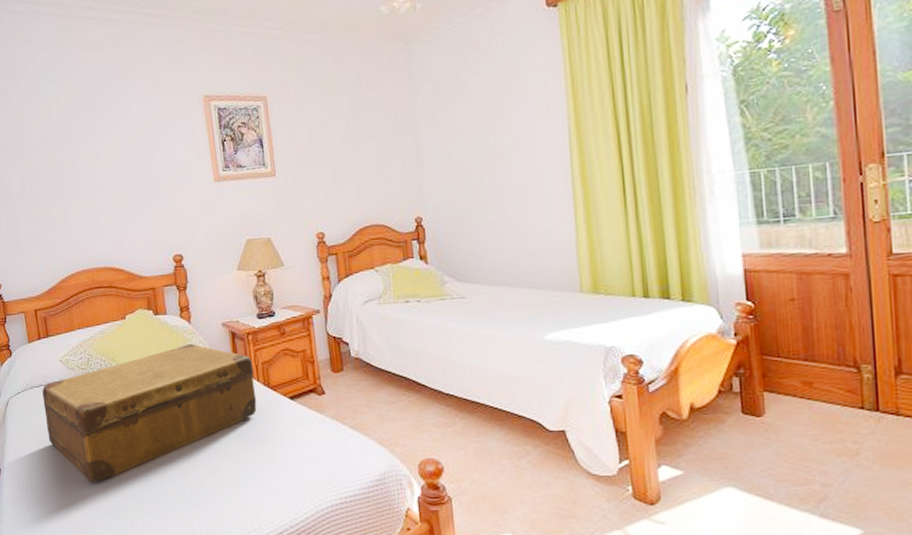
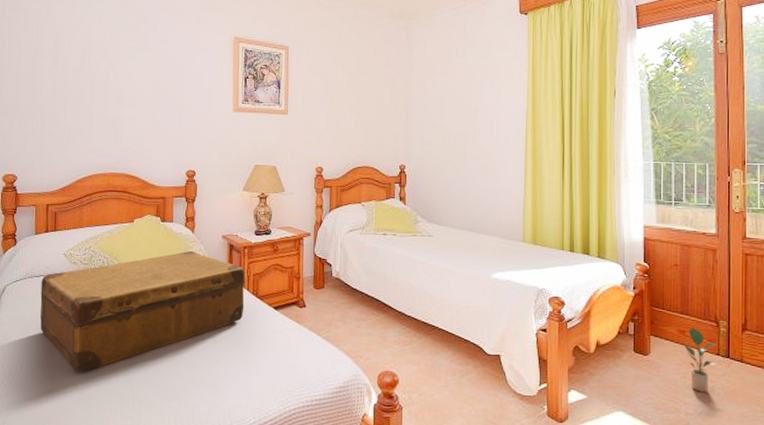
potted plant: none [812,377,861,457] -> present [684,327,718,392]

